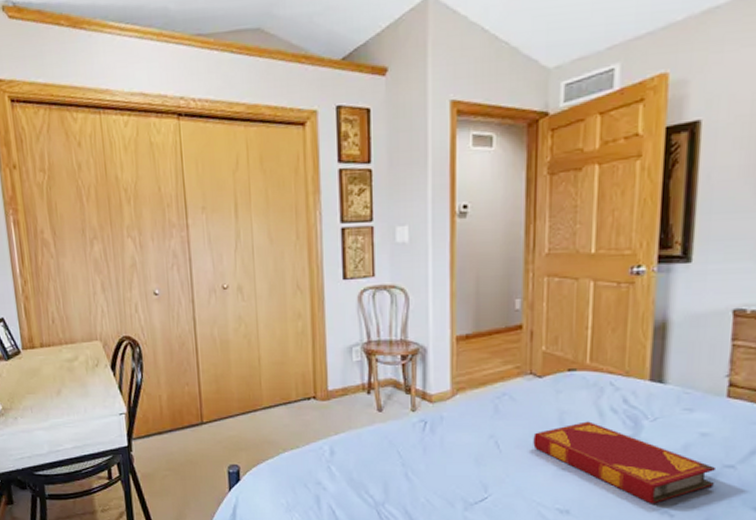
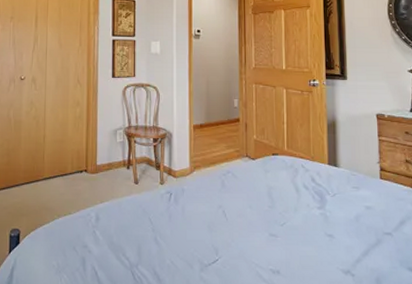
hardback book: present [533,421,717,504] -> none [250,195,380,265]

